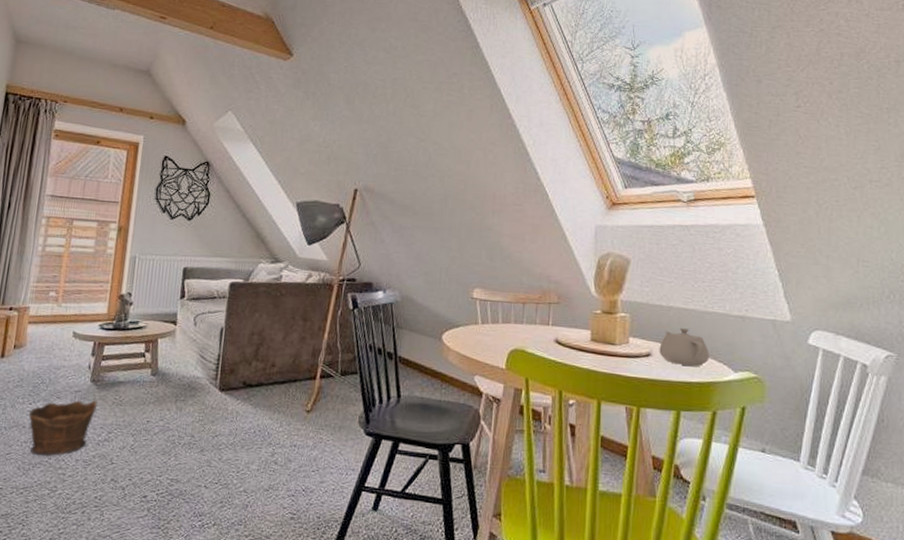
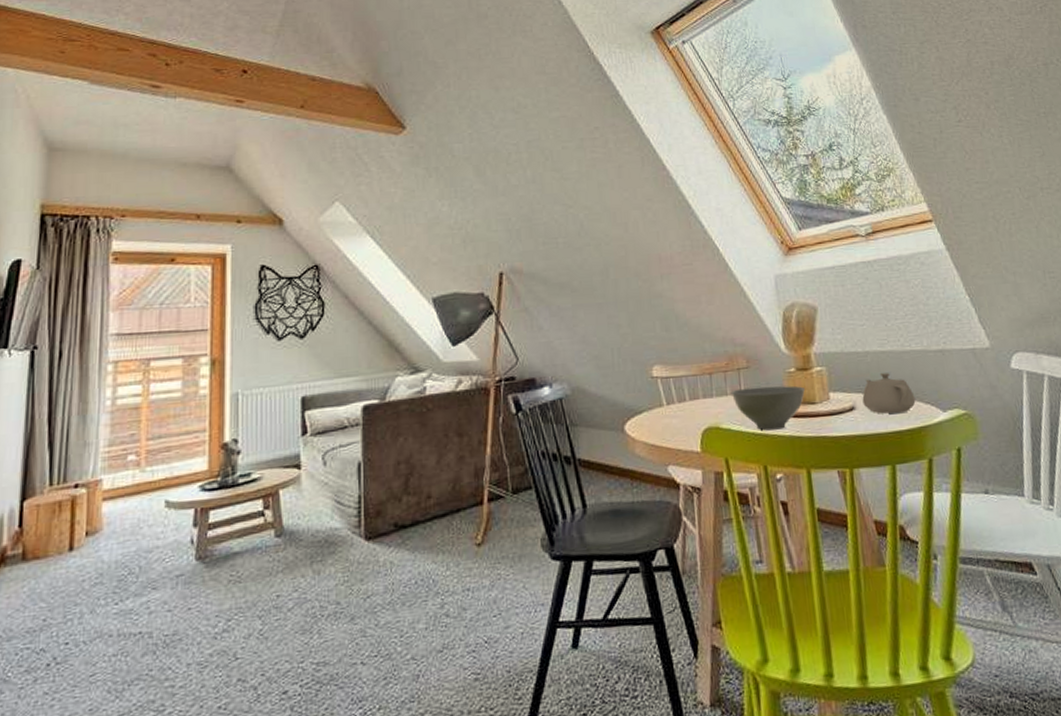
clay pot: present [28,400,98,456] -> none [116,582,208,669]
bowl: none [539,320,608,362] -> present [730,385,806,431]

